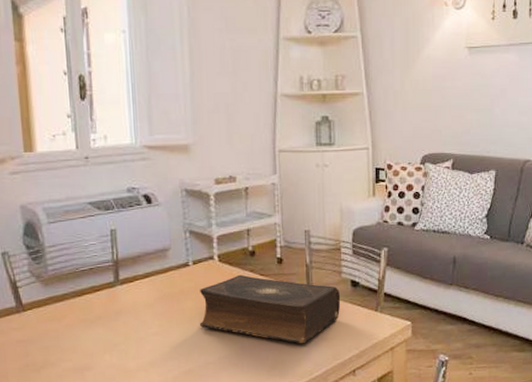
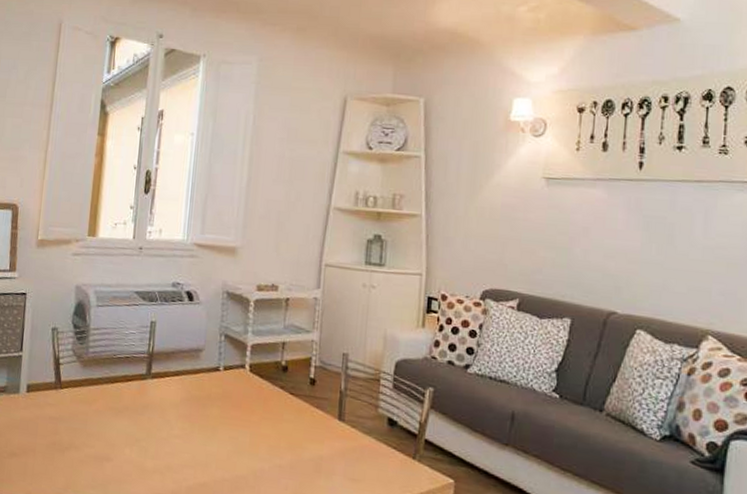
book: present [199,274,341,344] -> none [221,389,375,480]

